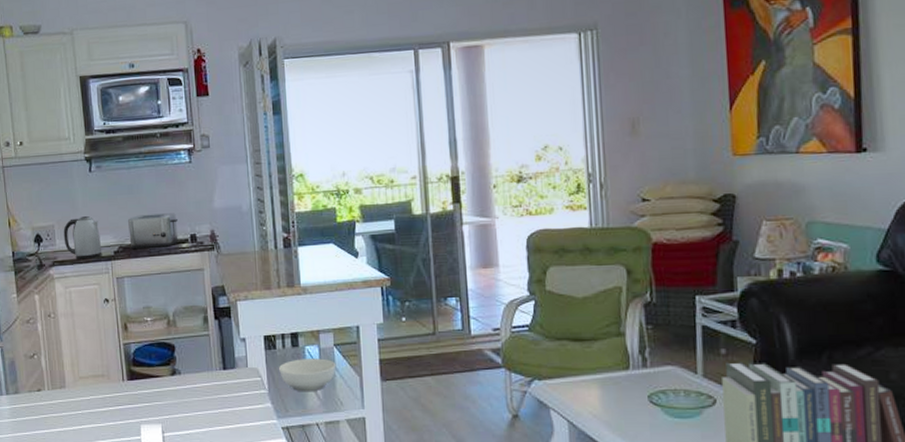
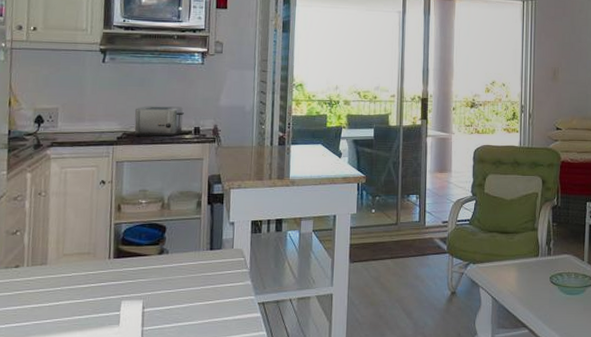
kettle: present [63,216,102,260] -> none [66,103,106,143]
bowl: present [278,358,336,392] -> none [261,242,313,271]

